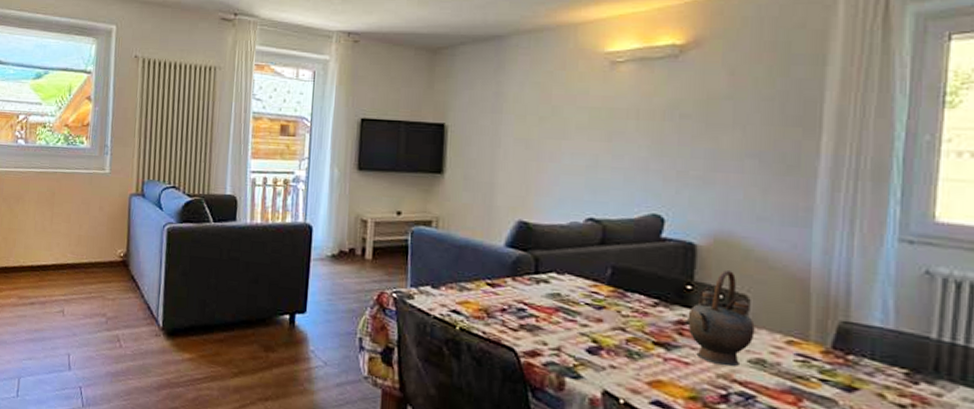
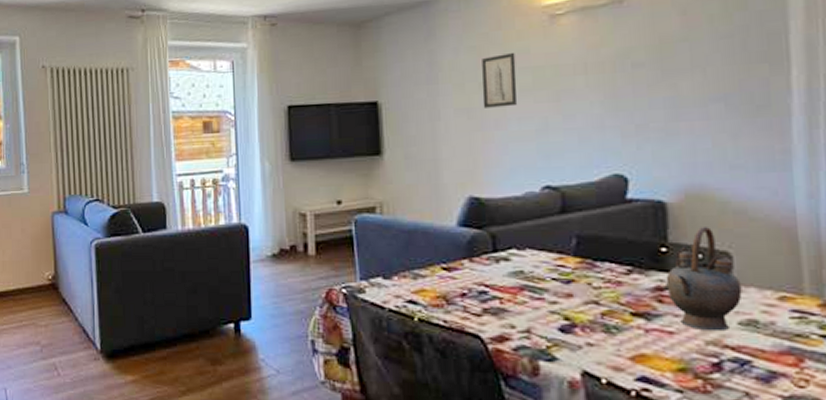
wall art: none [540,92,575,142] -> present [482,53,517,108]

